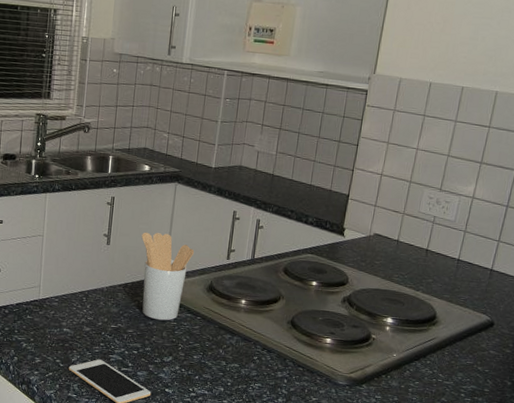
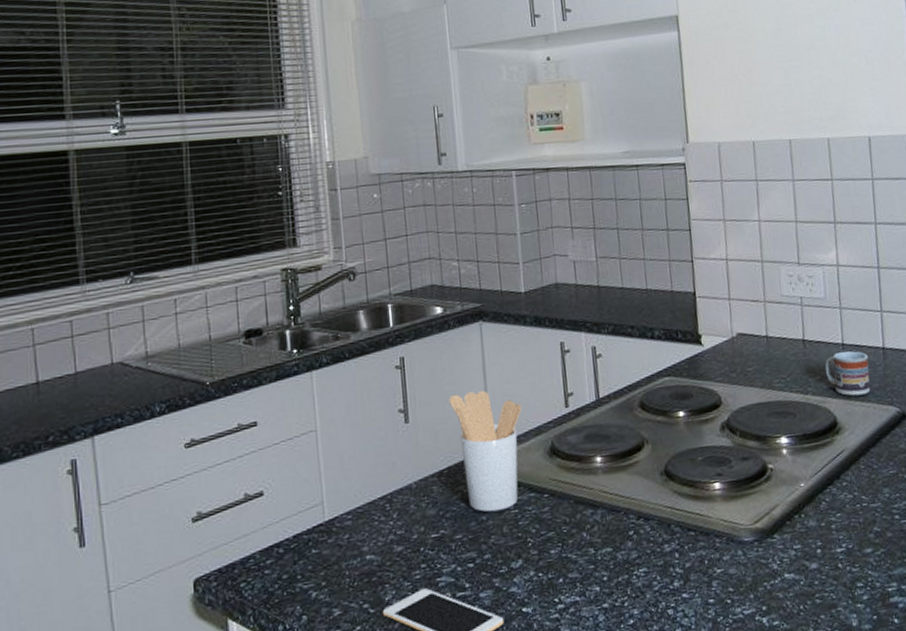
cup: none [437,265,477,302] -> present [824,351,871,396]

